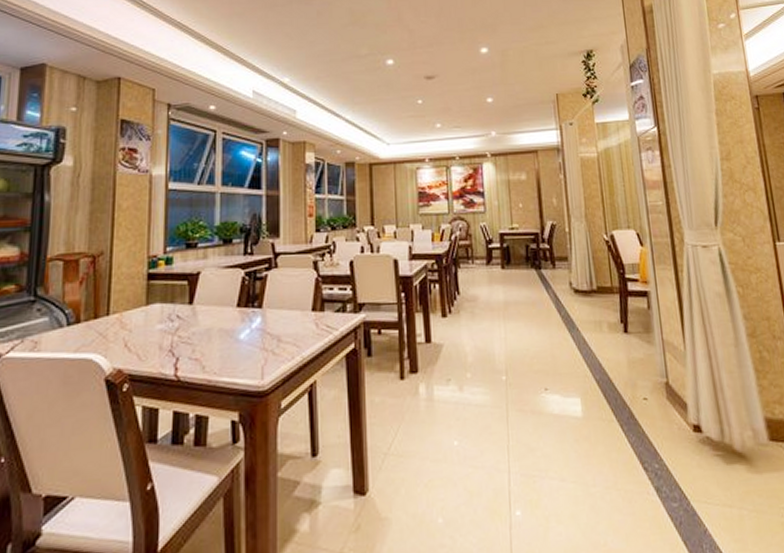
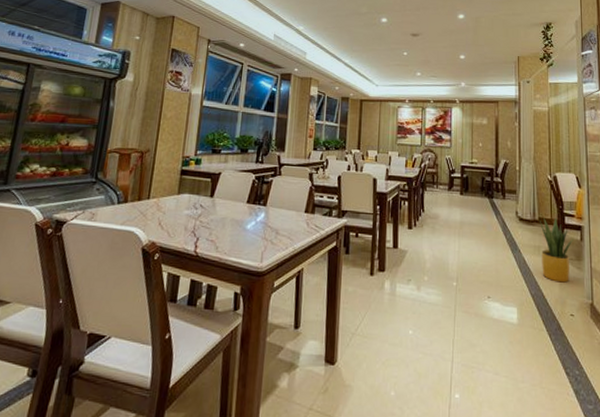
planter: none [598,284,640,362] -> present [540,217,573,283]

